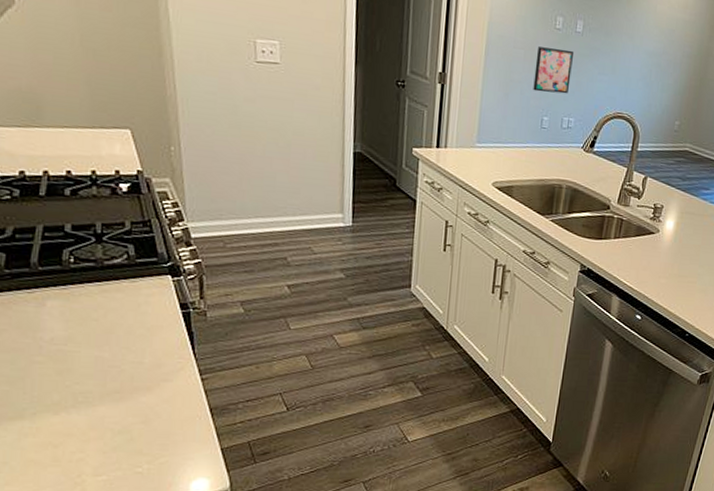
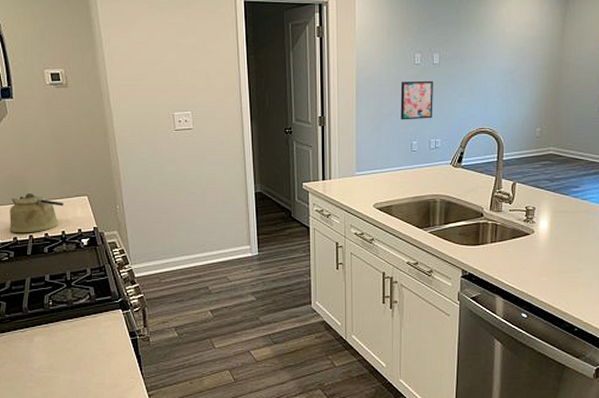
kettle: none [14,114,96,168] -> present [9,192,64,233]

